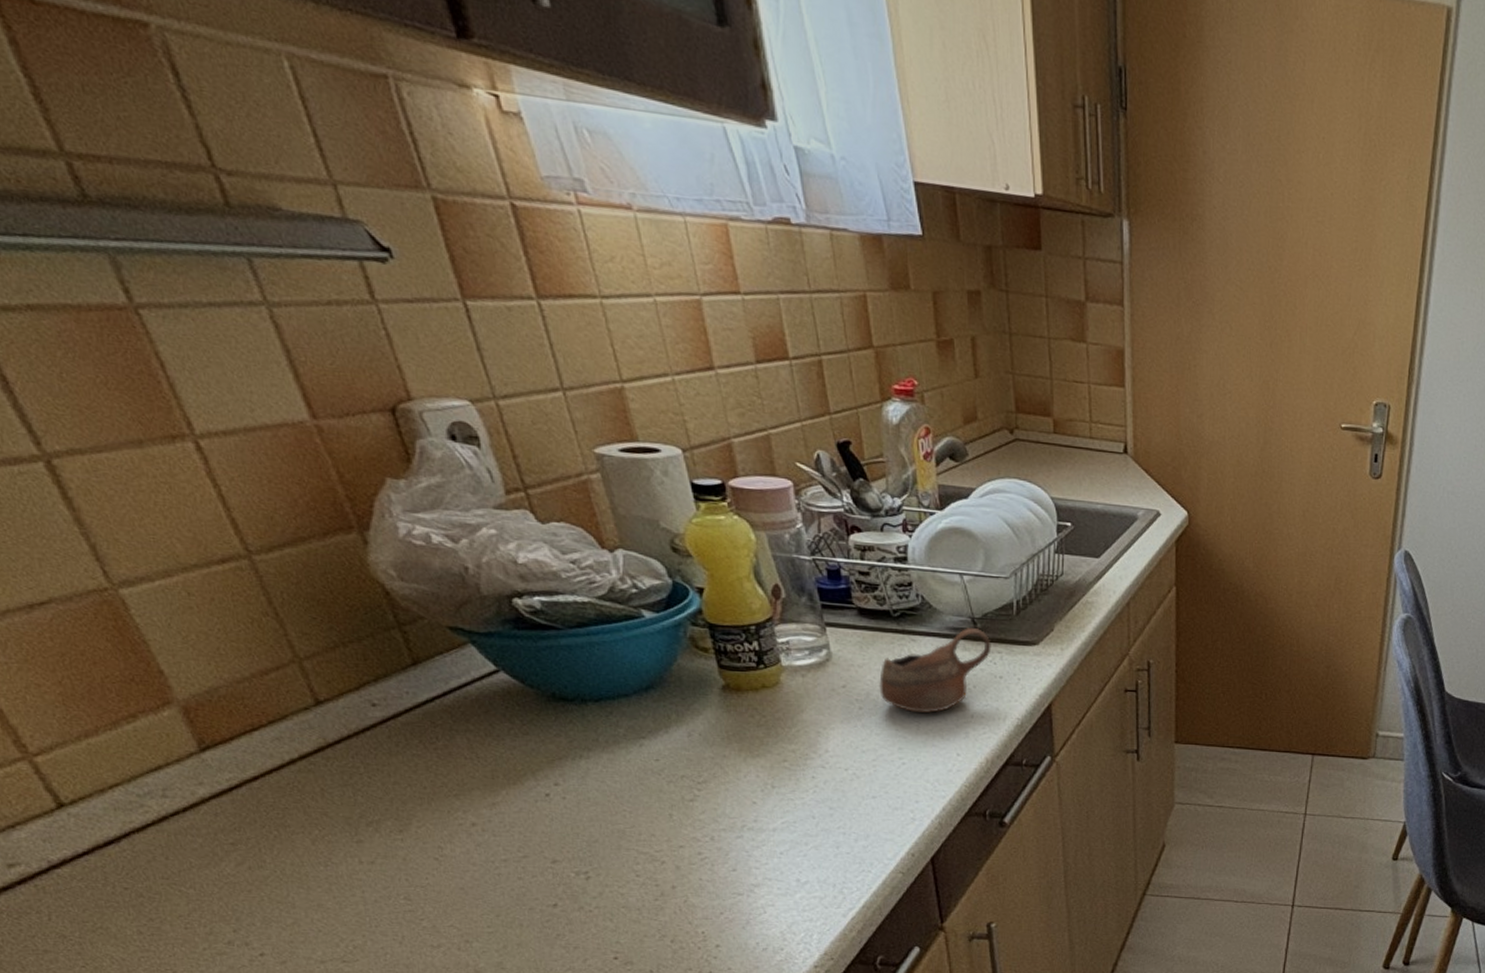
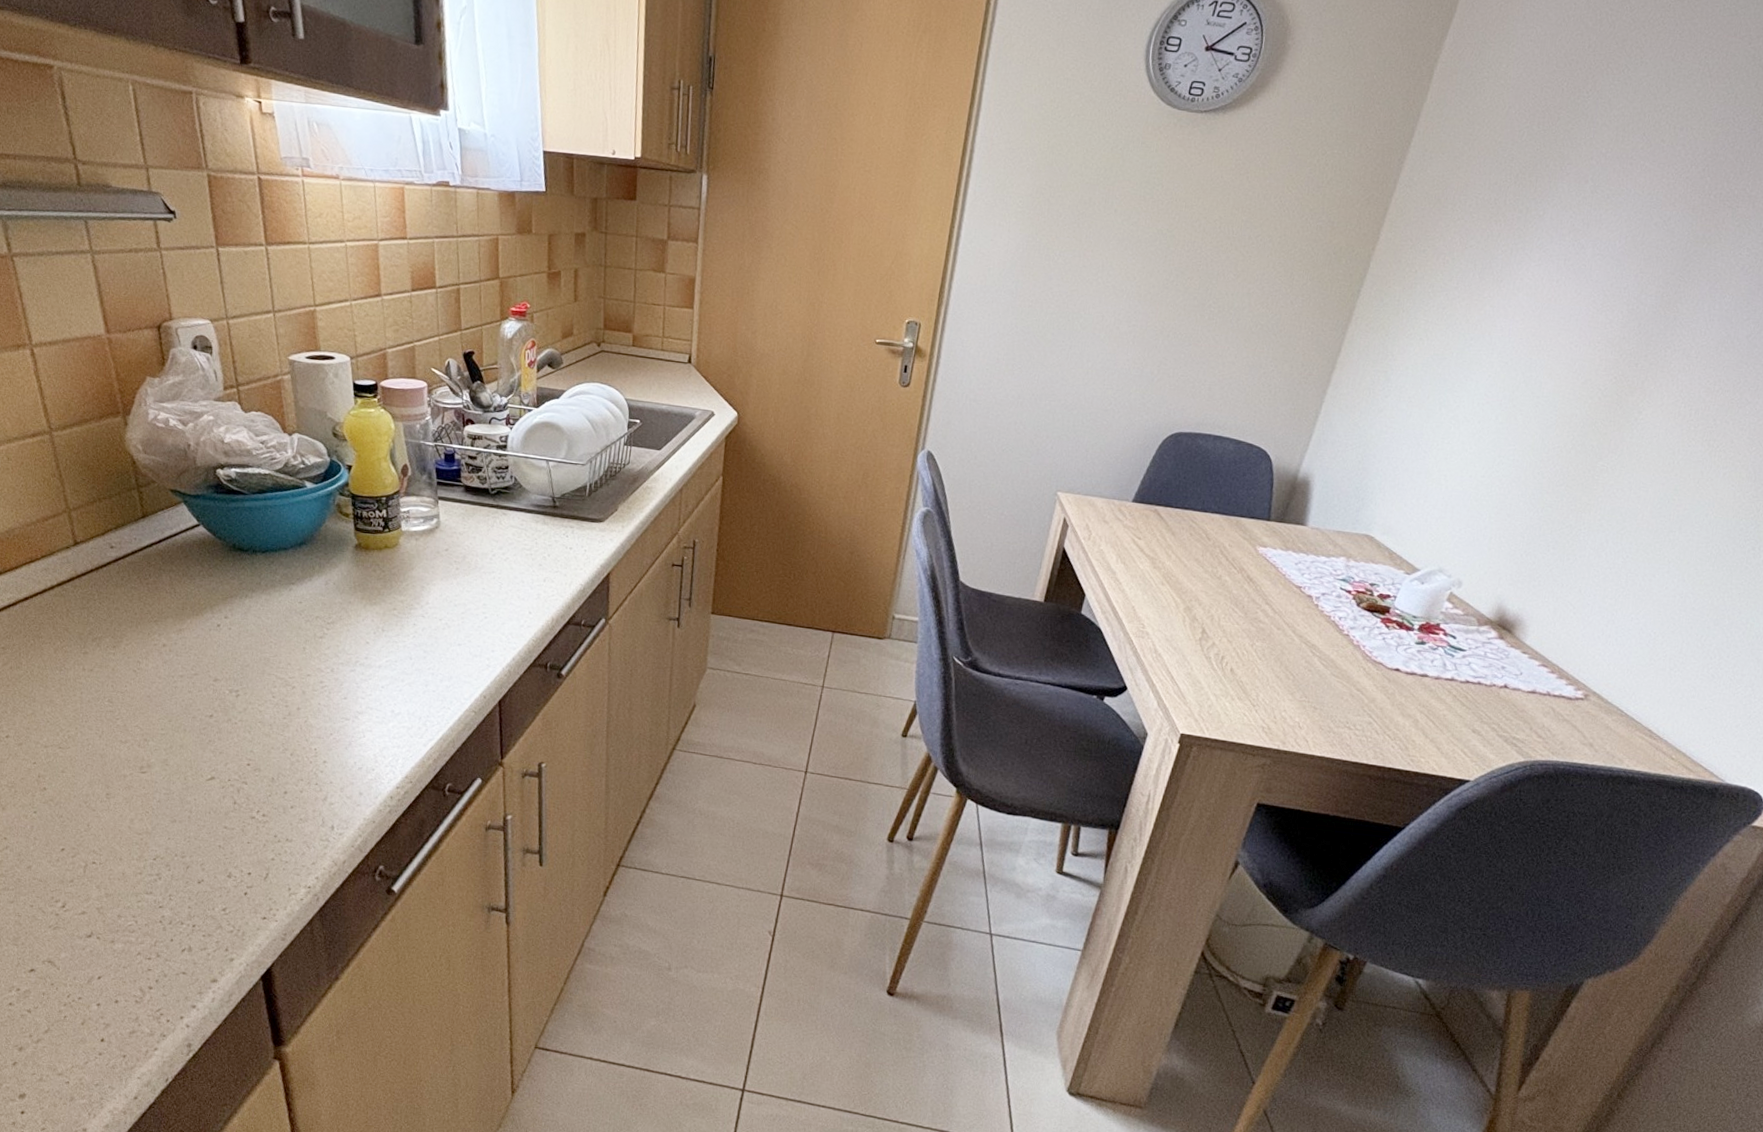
cup: present [879,627,991,713] -> none [473,505,566,576]

